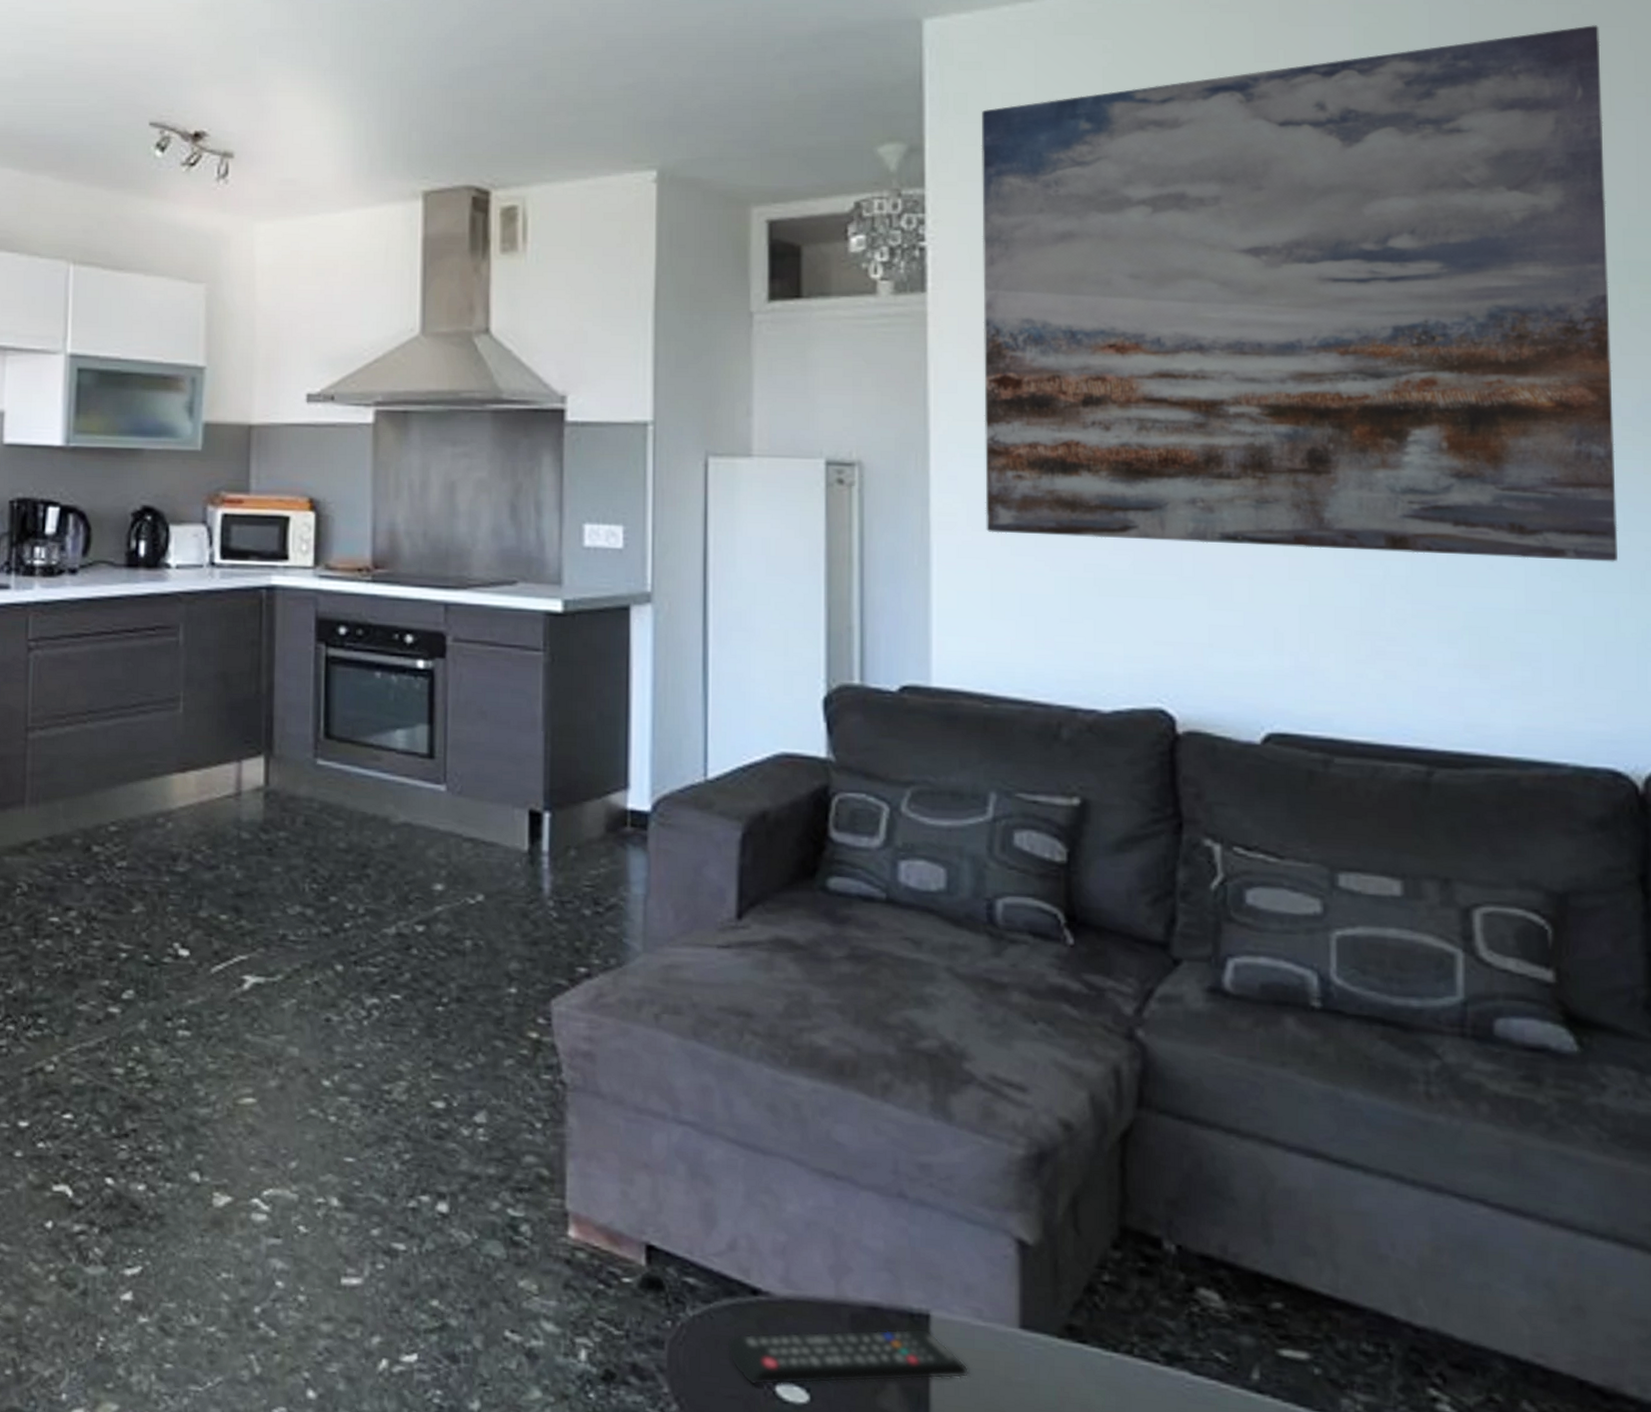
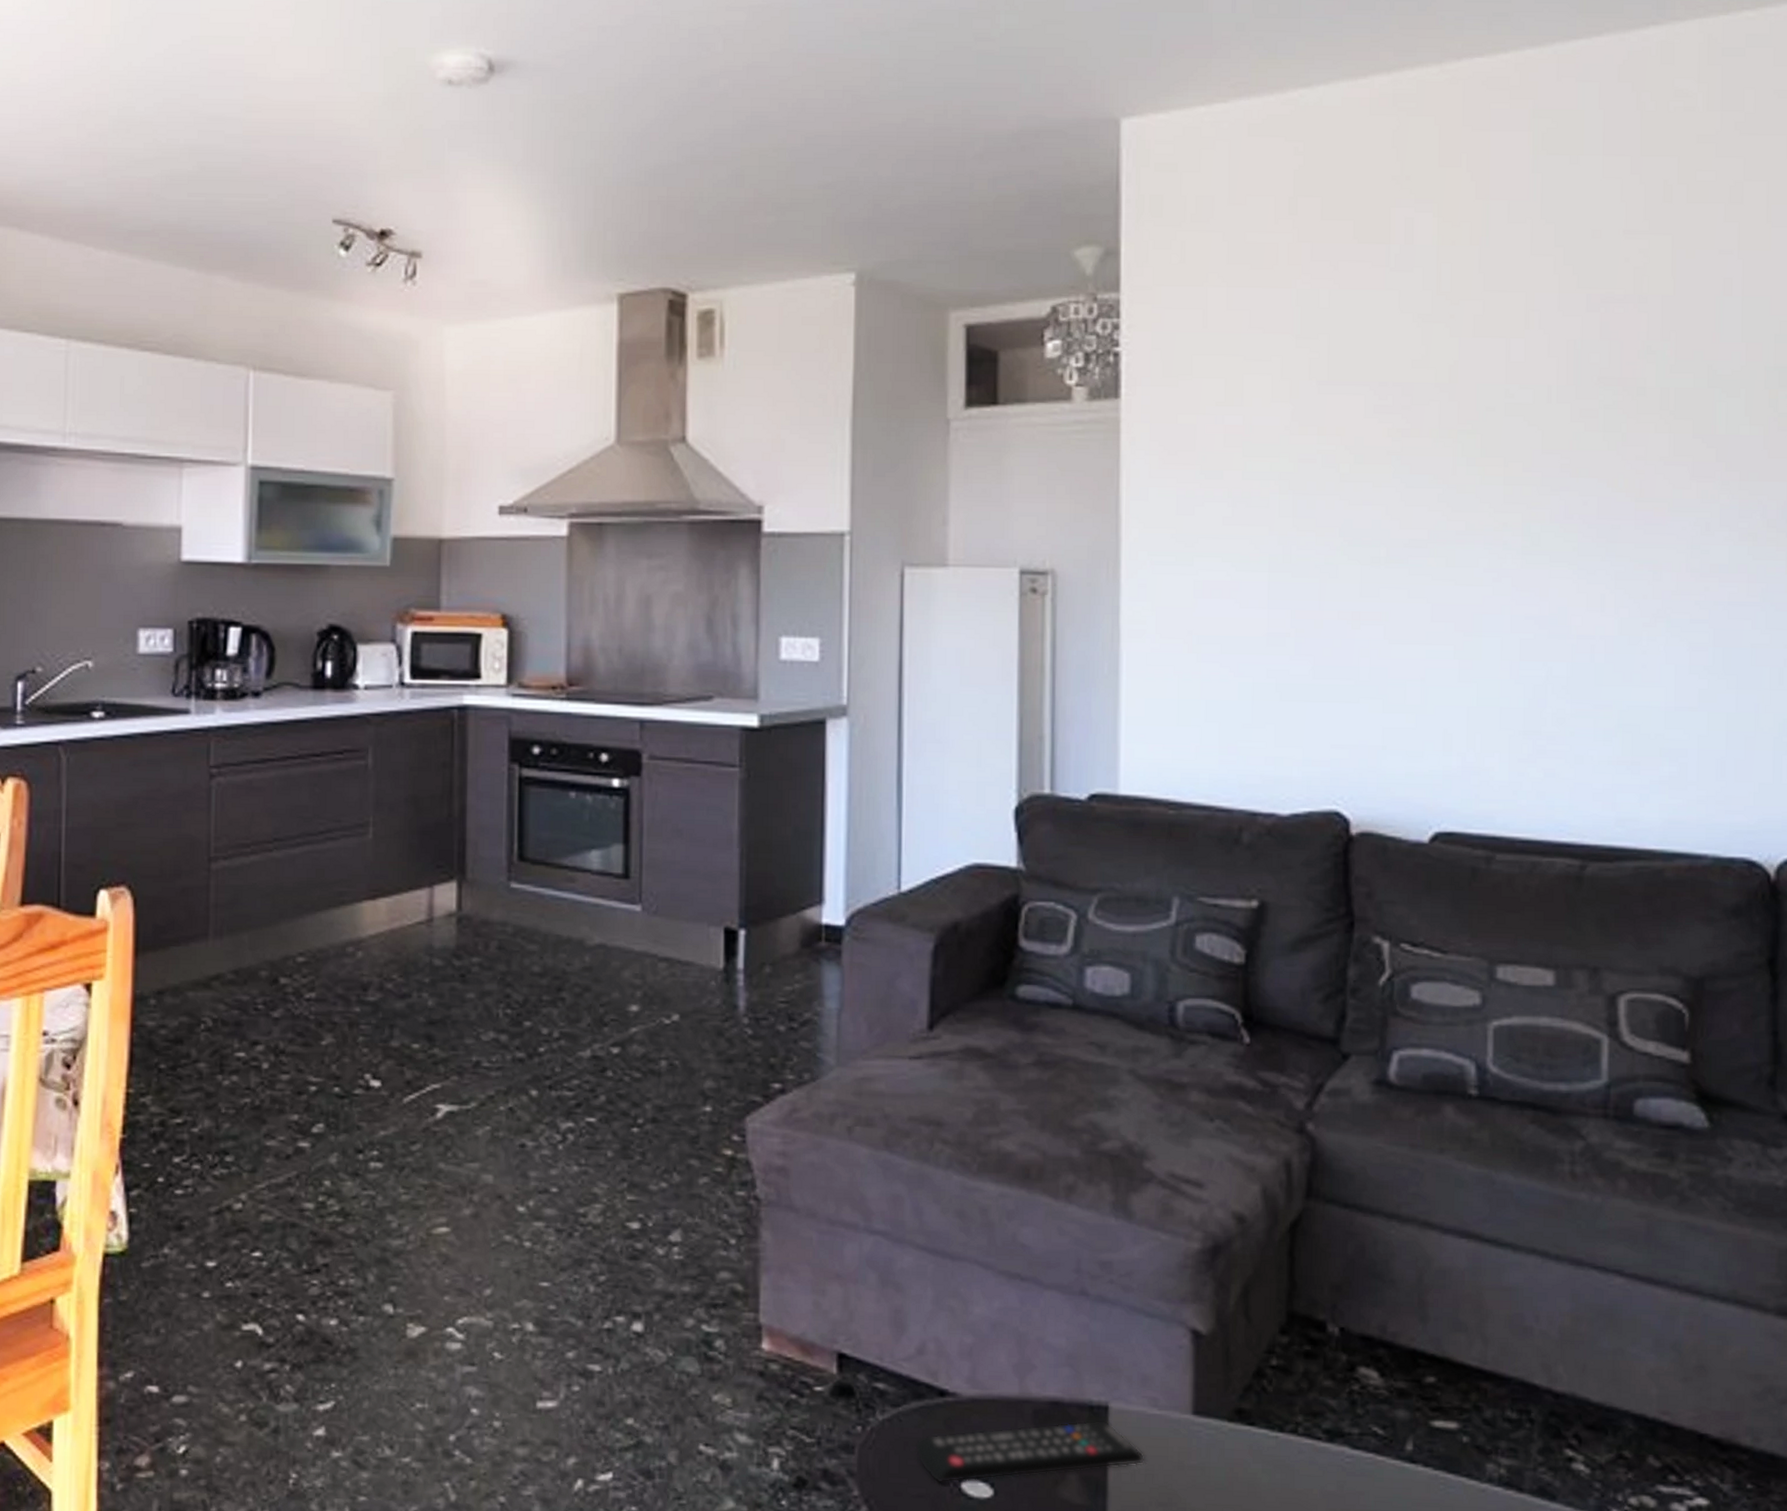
wall art: present [981,25,1618,562] -> none [1173,133,1761,660]

